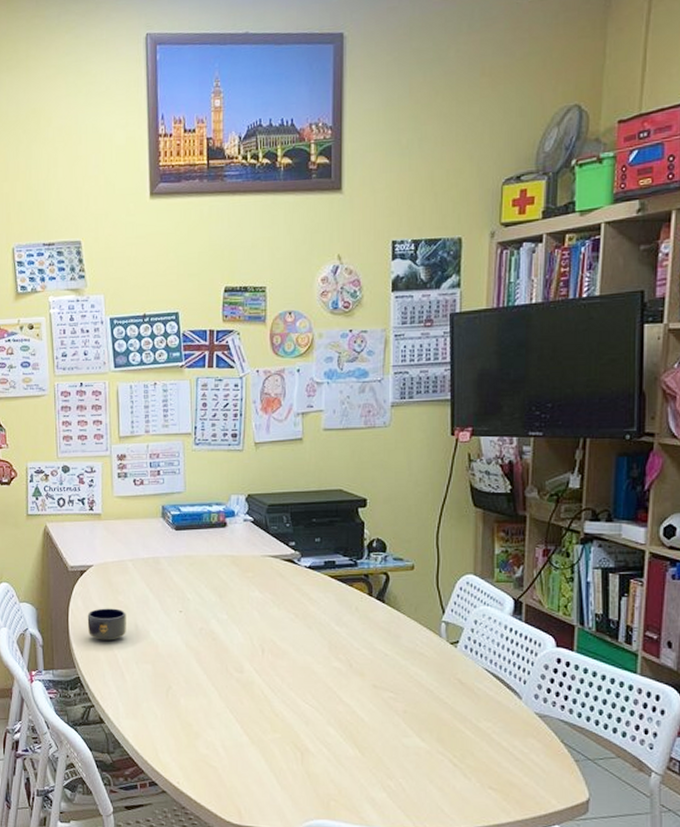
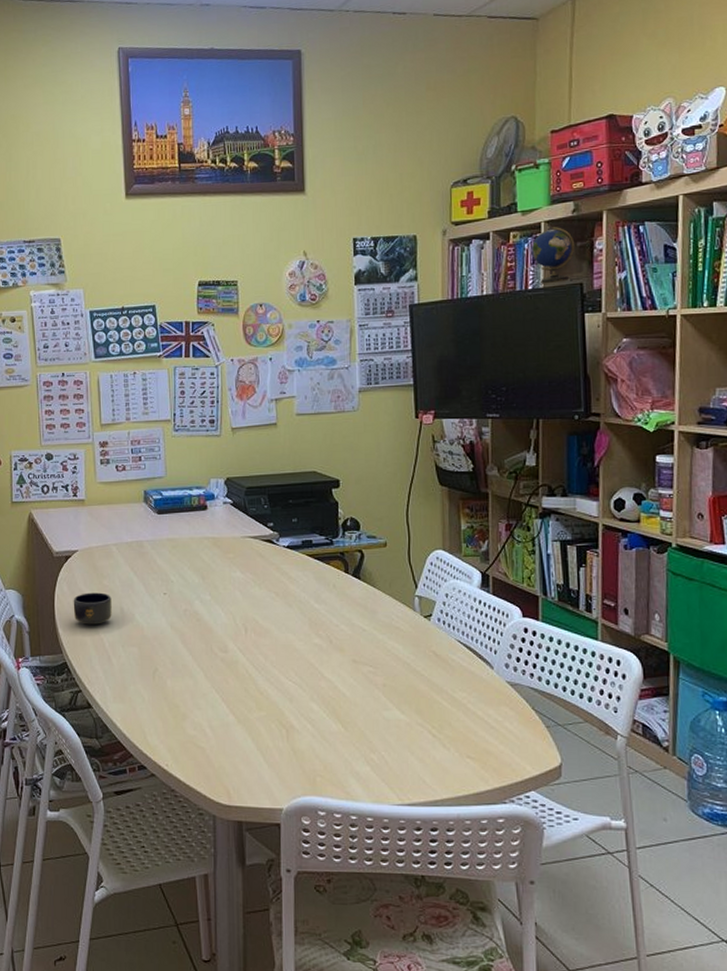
globe: none [588,227,638,292] -> present [531,226,575,284]

